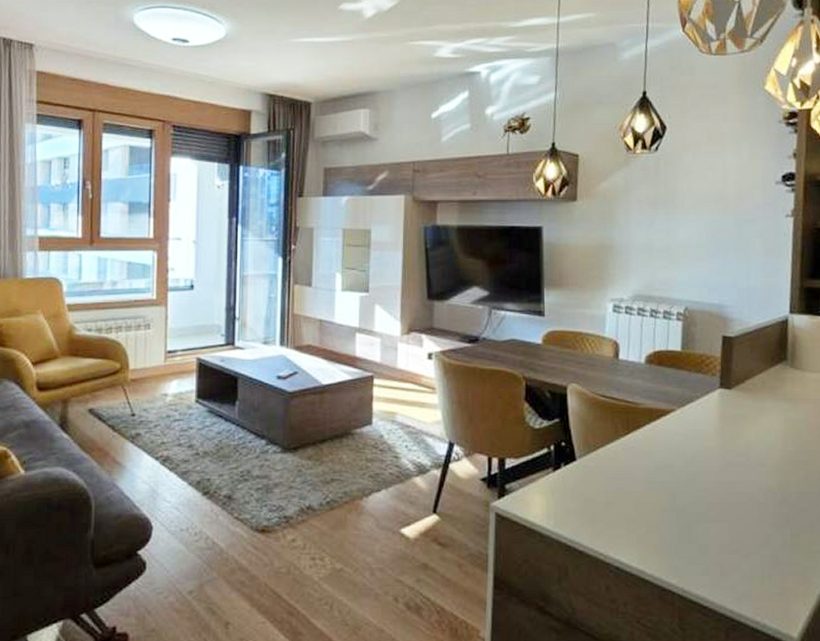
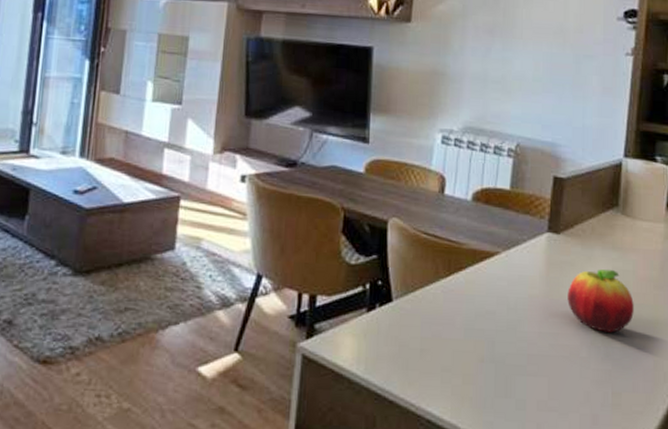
fruit: none [742,420,808,478] -> present [567,269,634,333]

